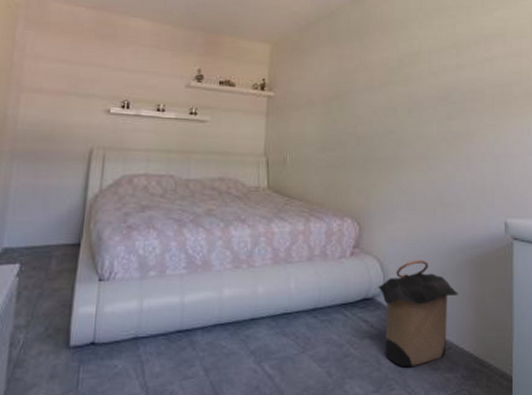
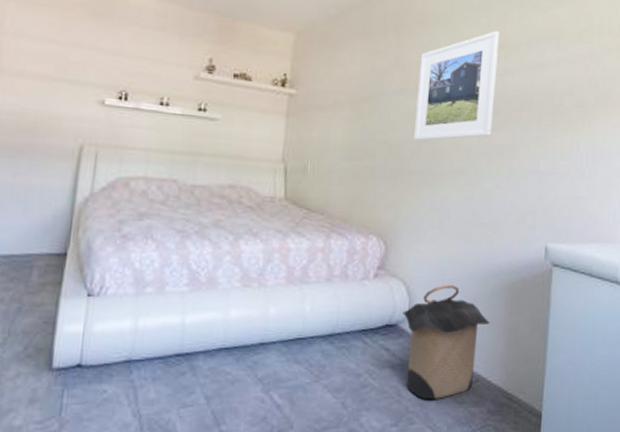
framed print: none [380,32,450,132] -> present [414,31,499,141]

